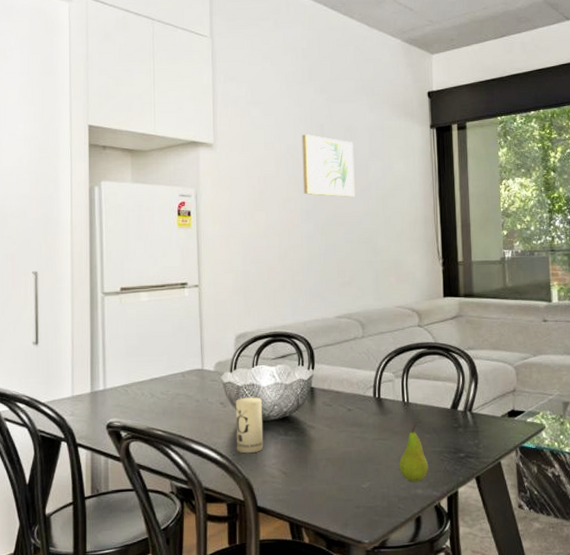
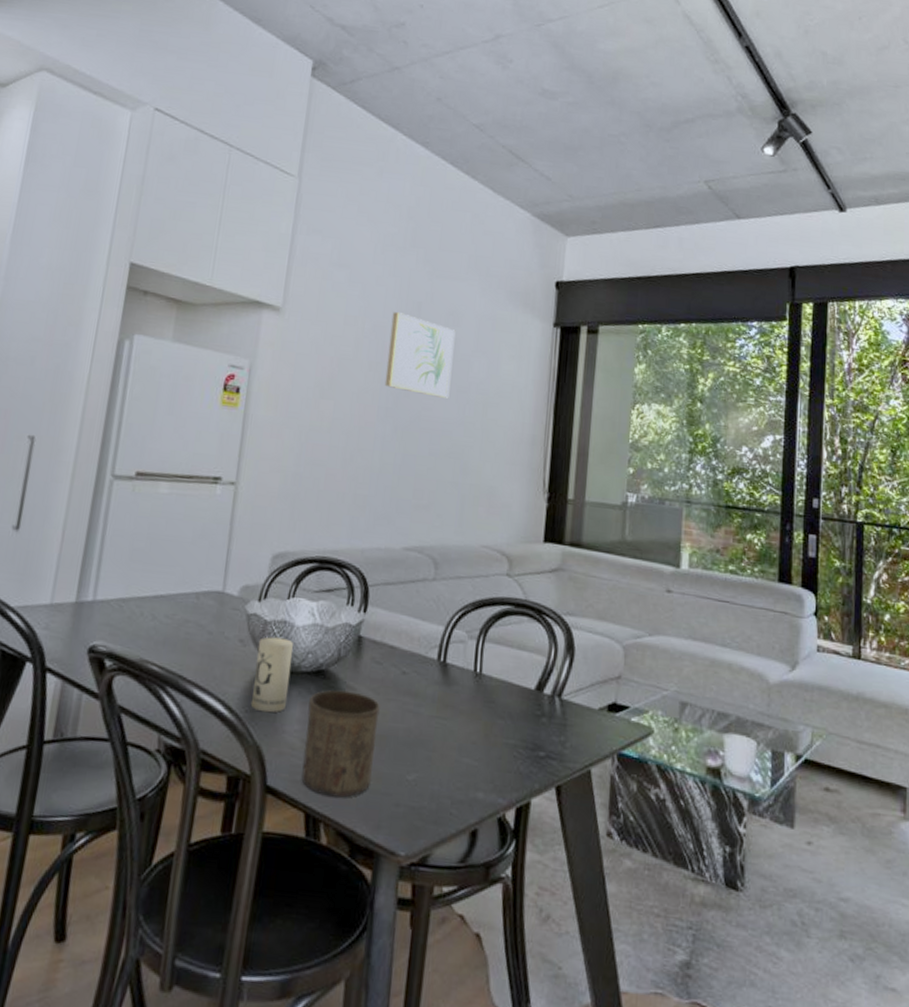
cup: none [280,429,336,508] -> present [301,690,380,798]
fruit: present [399,423,429,483] -> none [457,703,497,783]

